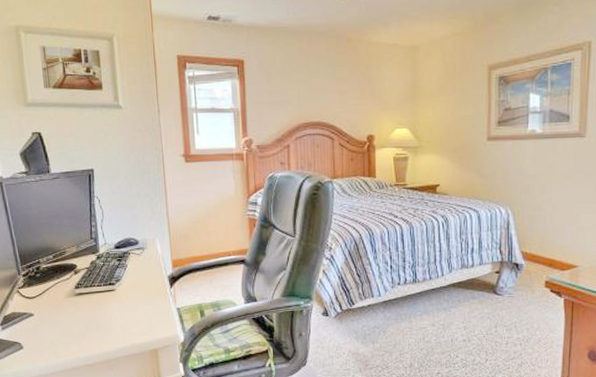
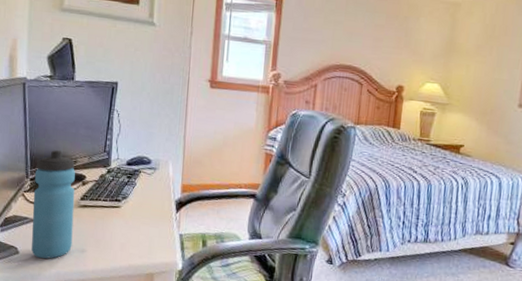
water bottle: none [26,244,74,350] -> present [31,150,75,259]

